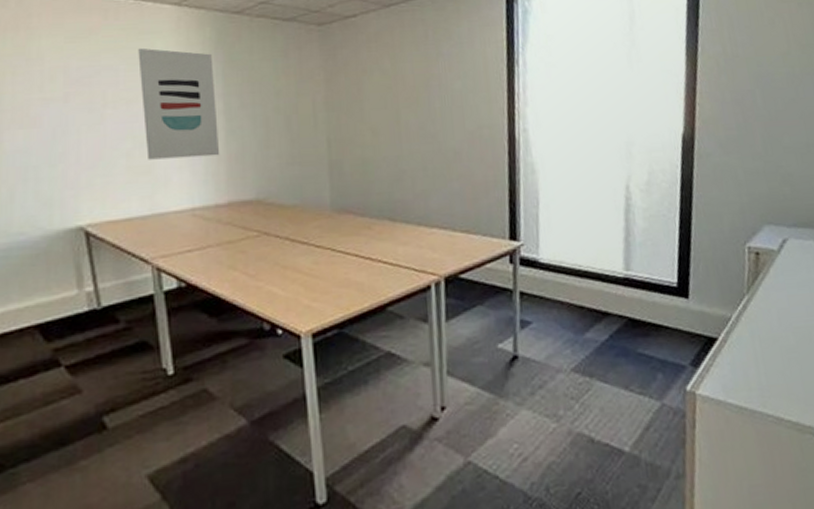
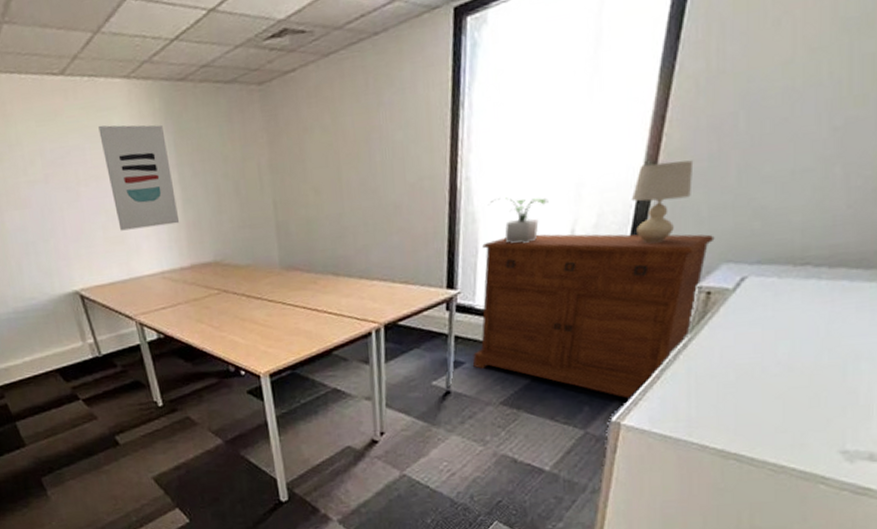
sideboard: none [539,188,754,365] -> present [472,234,715,400]
potted plant: none [548,151,603,197] -> present [490,197,549,244]
table lamp: none [676,128,728,203] -> present [631,160,694,243]

